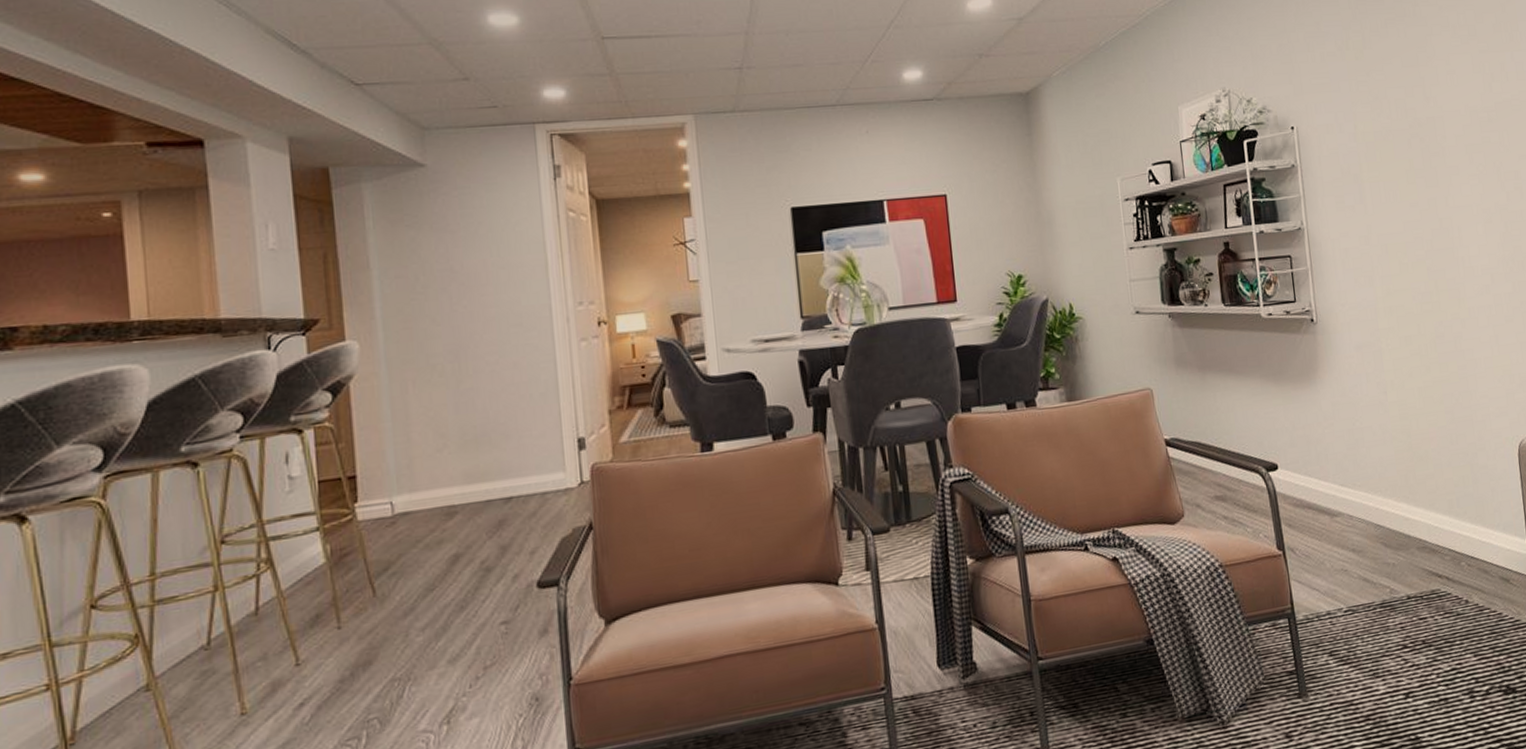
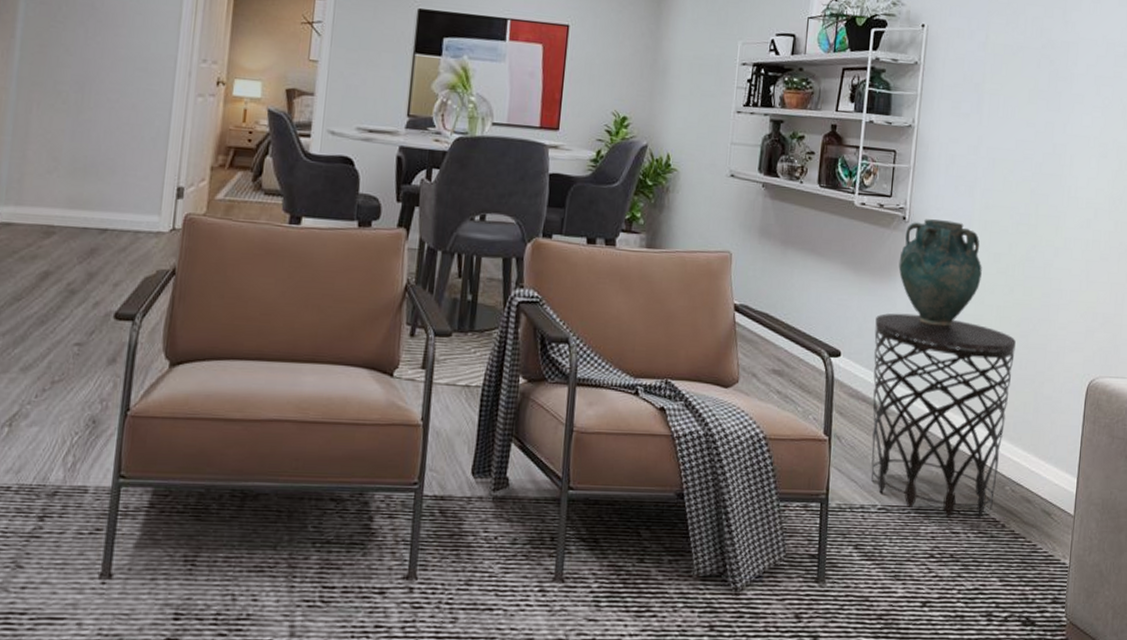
side table: none [1304,409,1453,606] -> present [871,313,1016,519]
vase: none [1315,313,1398,420] -> present [898,219,982,327]

